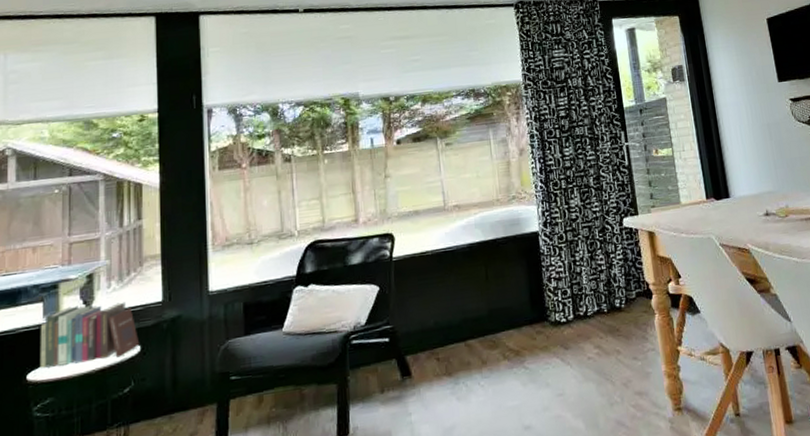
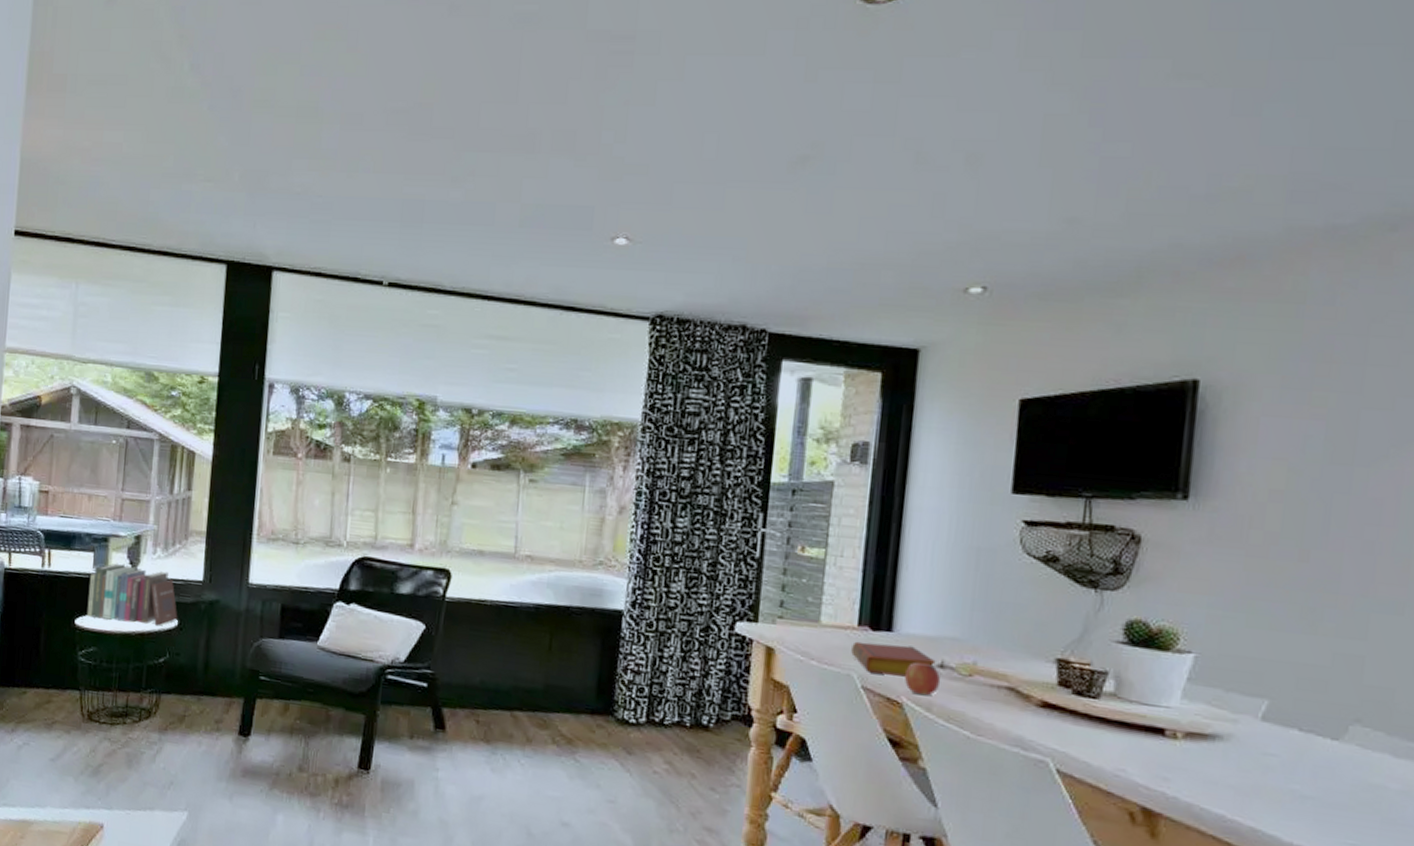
book: none [706,205,763,232] -> present [851,641,936,677]
fruit: none [745,214,769,240] -> present [905,662,940,696]

